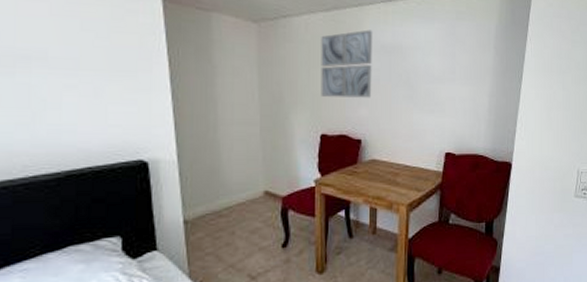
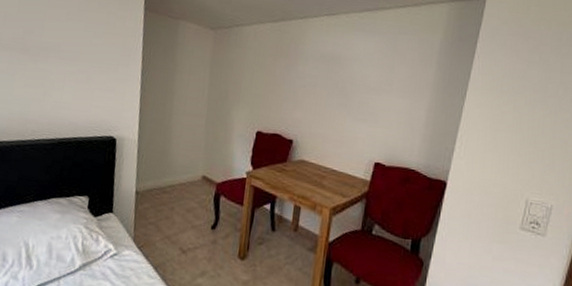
wall art: present [321,29,373,98] -> none [260,40,315,102]

